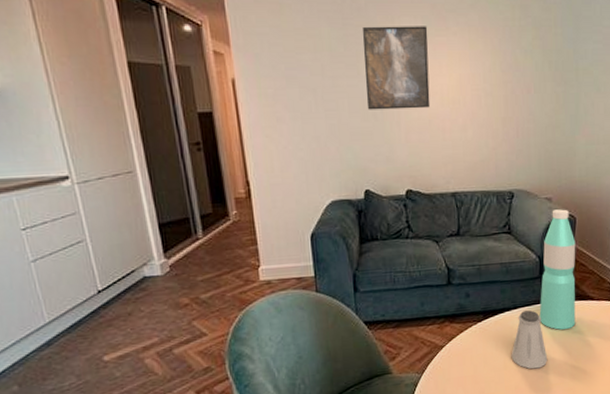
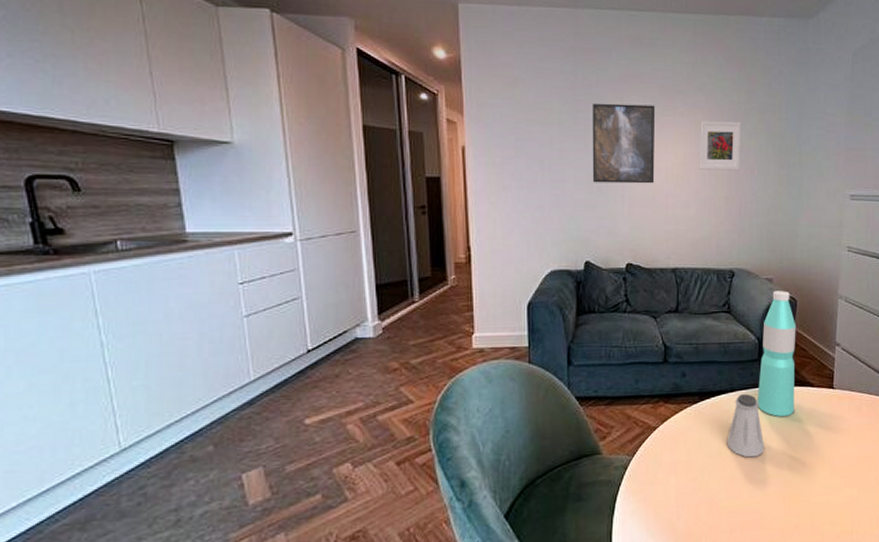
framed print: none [474,40,517,91] -> present [699,121,742,171]

